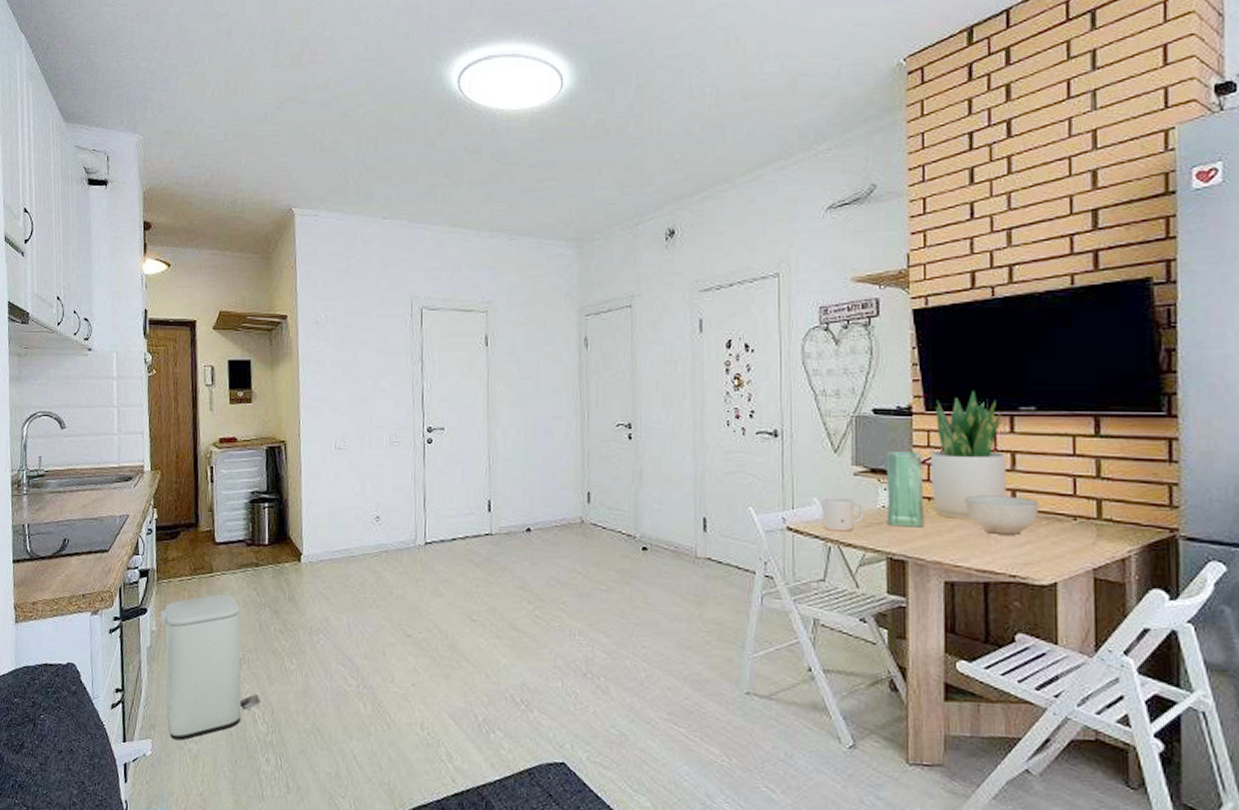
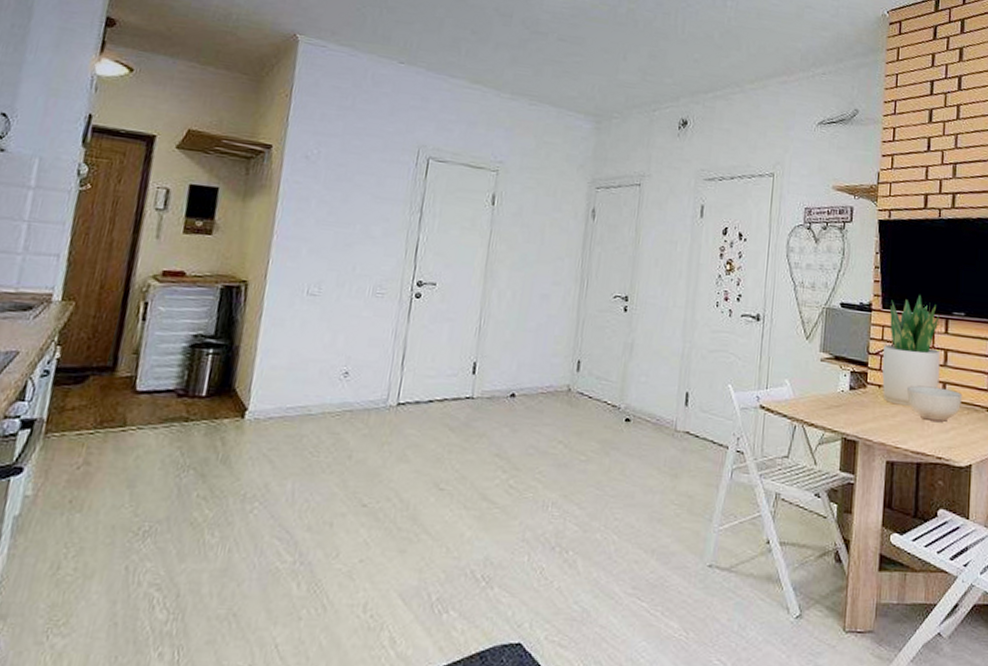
pedal bin: present [161,594,260,741] -> none [25,452,164,634]
mug: present [822,497,865,532] -> none [790,379,827,413]
vase: present [886,452,925,528] -> none [844,342,877,412]

